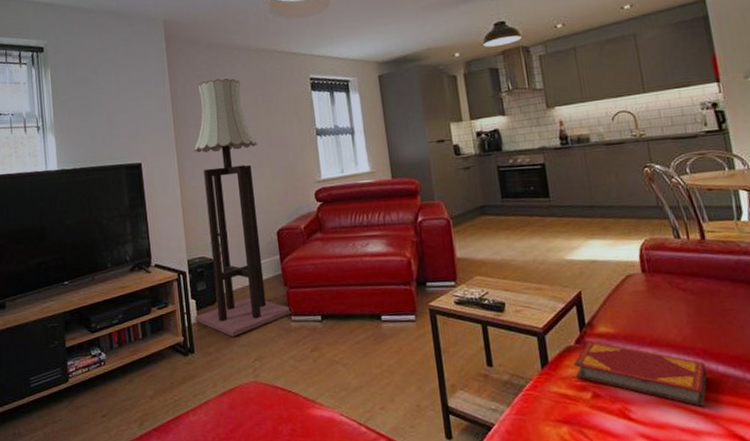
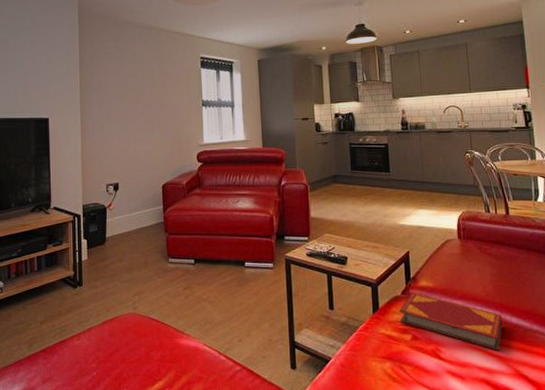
floor lamp: present [194,78,293,337] -> none [86,51,171,273]

